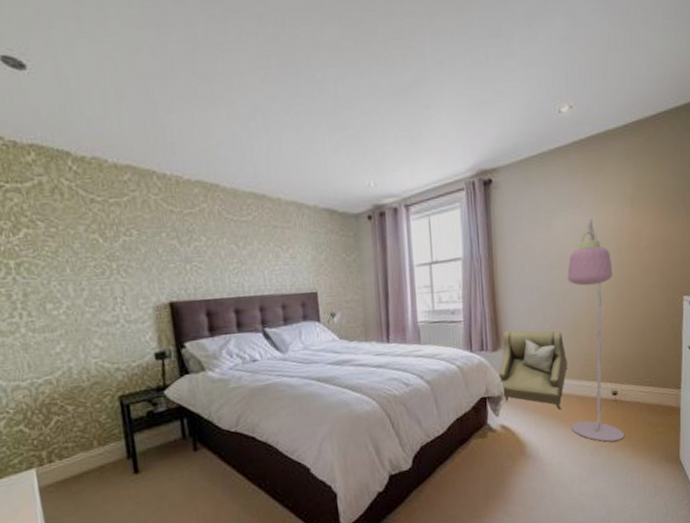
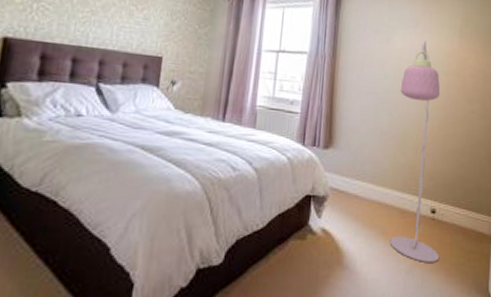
armchair: present [498,330,568,410] -> none [325,129,393,220]

